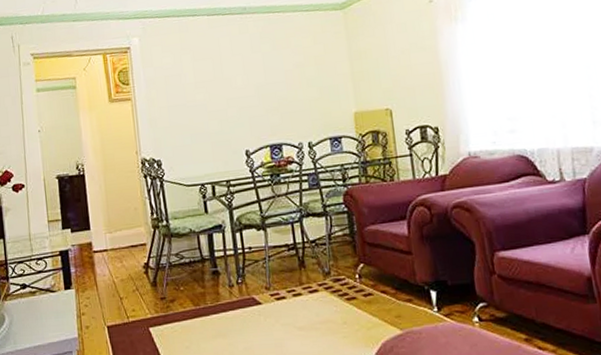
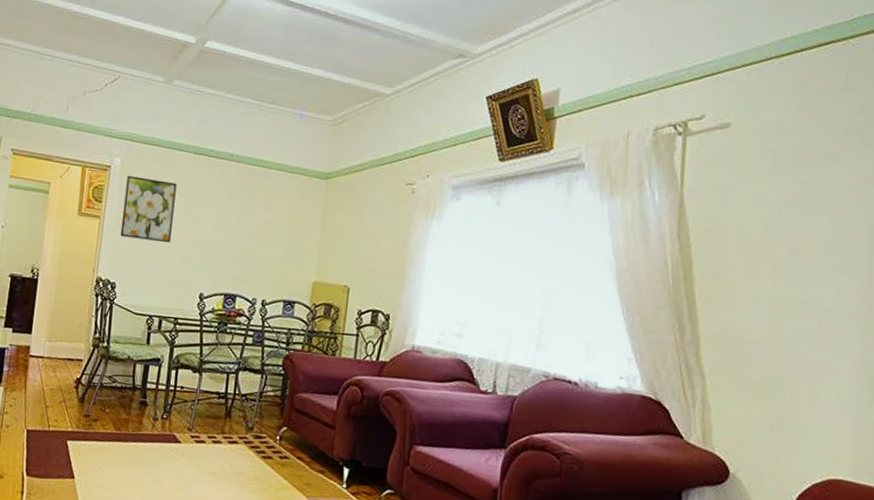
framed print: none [148,48,205,114] -> present [120,176,177,243]

